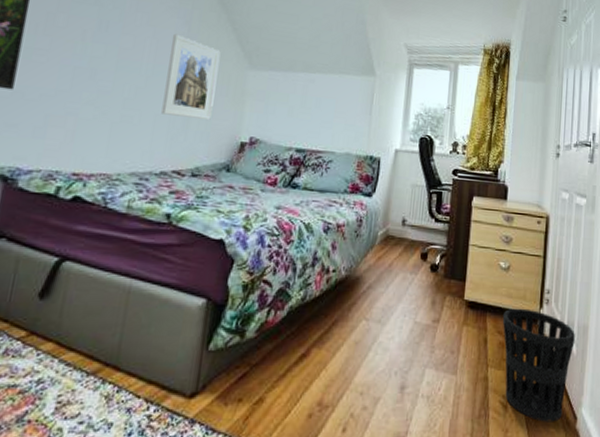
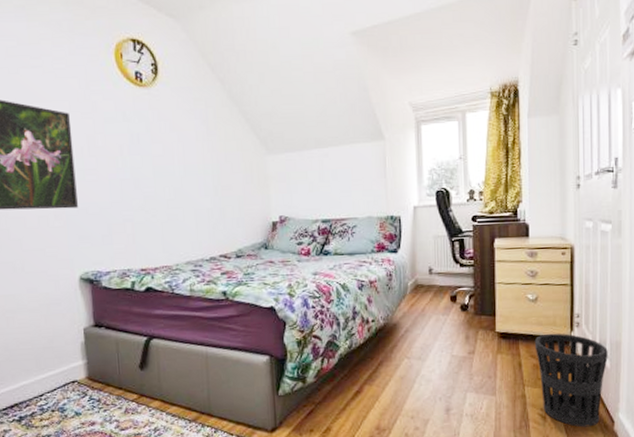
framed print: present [161,33,221,120] -> none [194,134,243,208]

